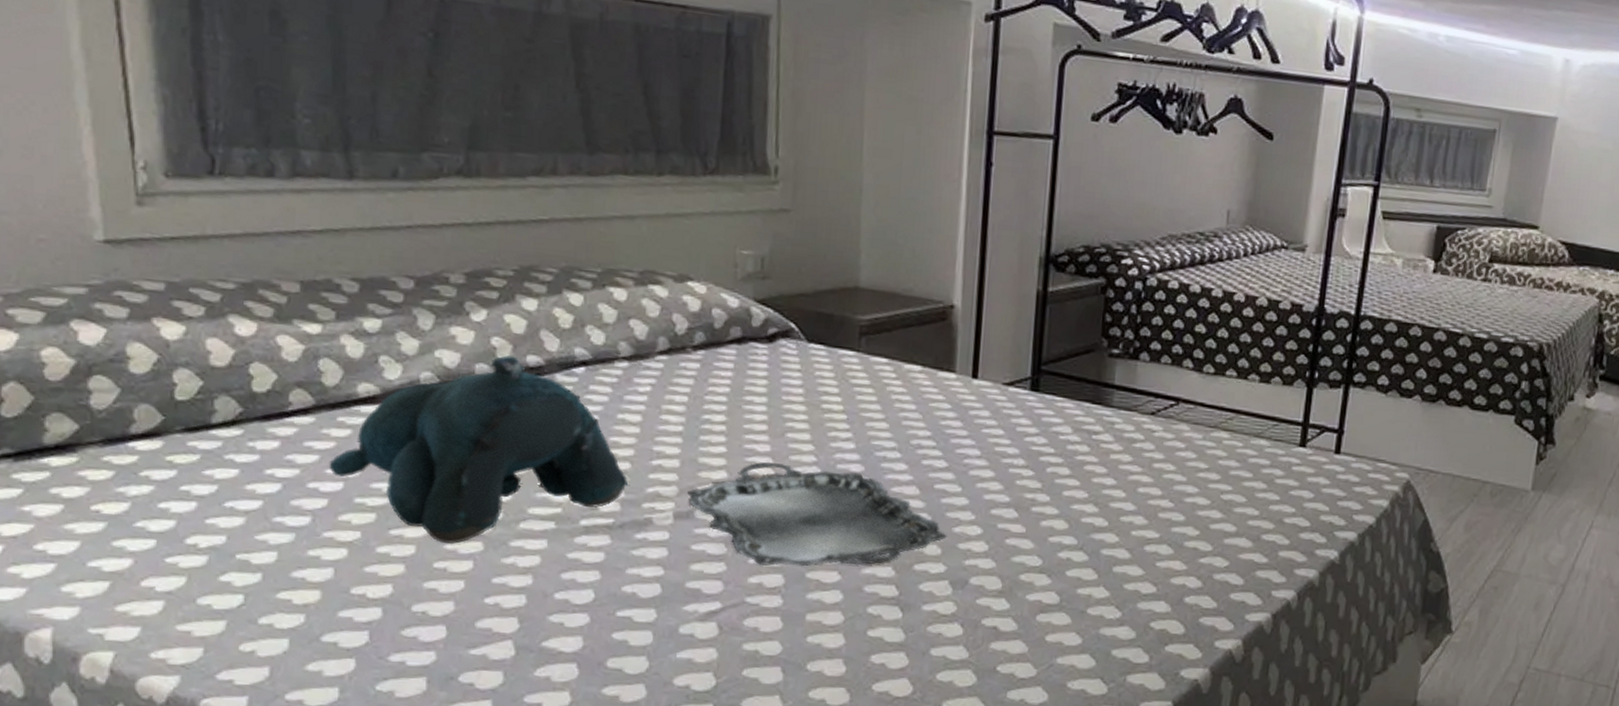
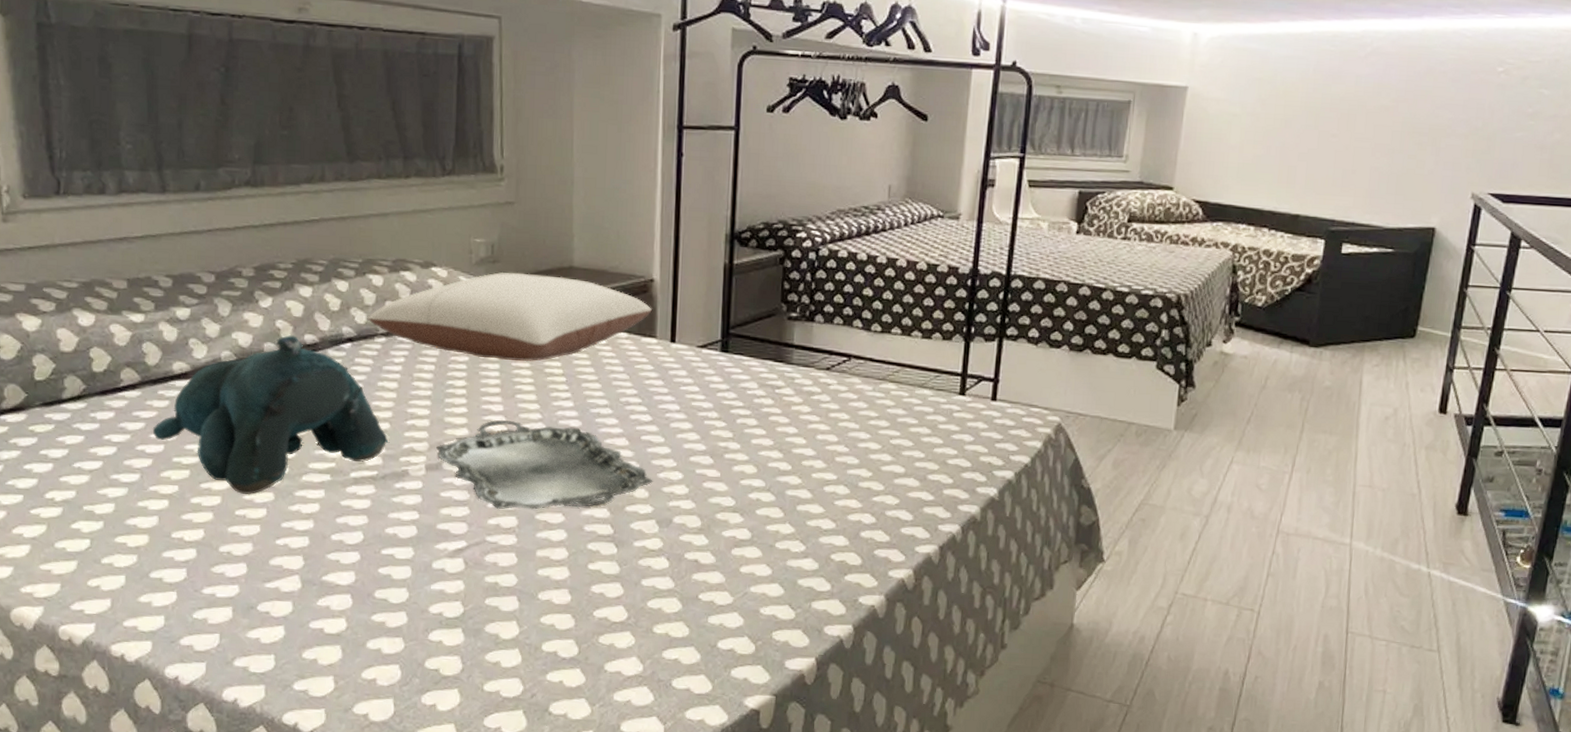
pillow: none [605,290,951,395] -> present [367,272,652,361]

